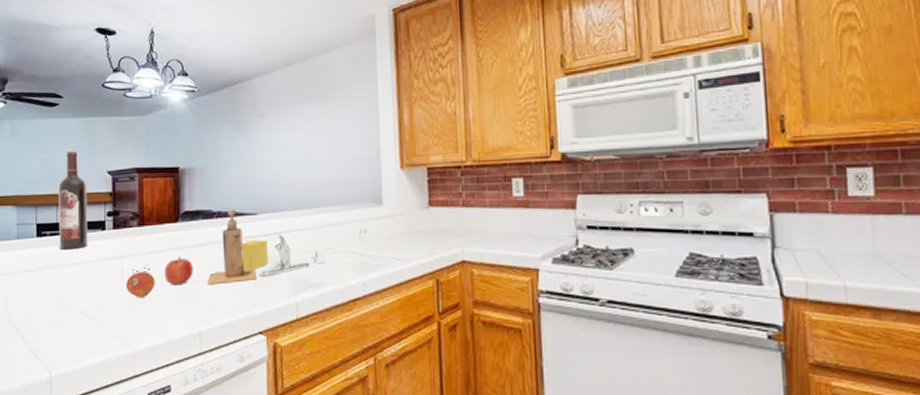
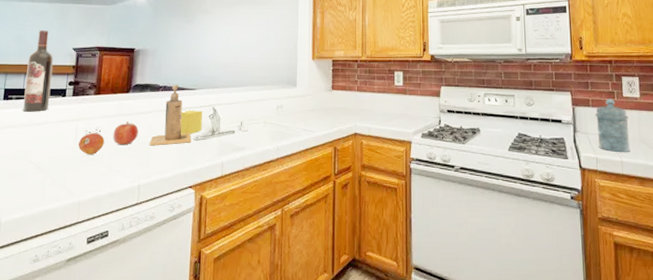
canister: none [804,200,859,274] -> present [595,99,631,152]

